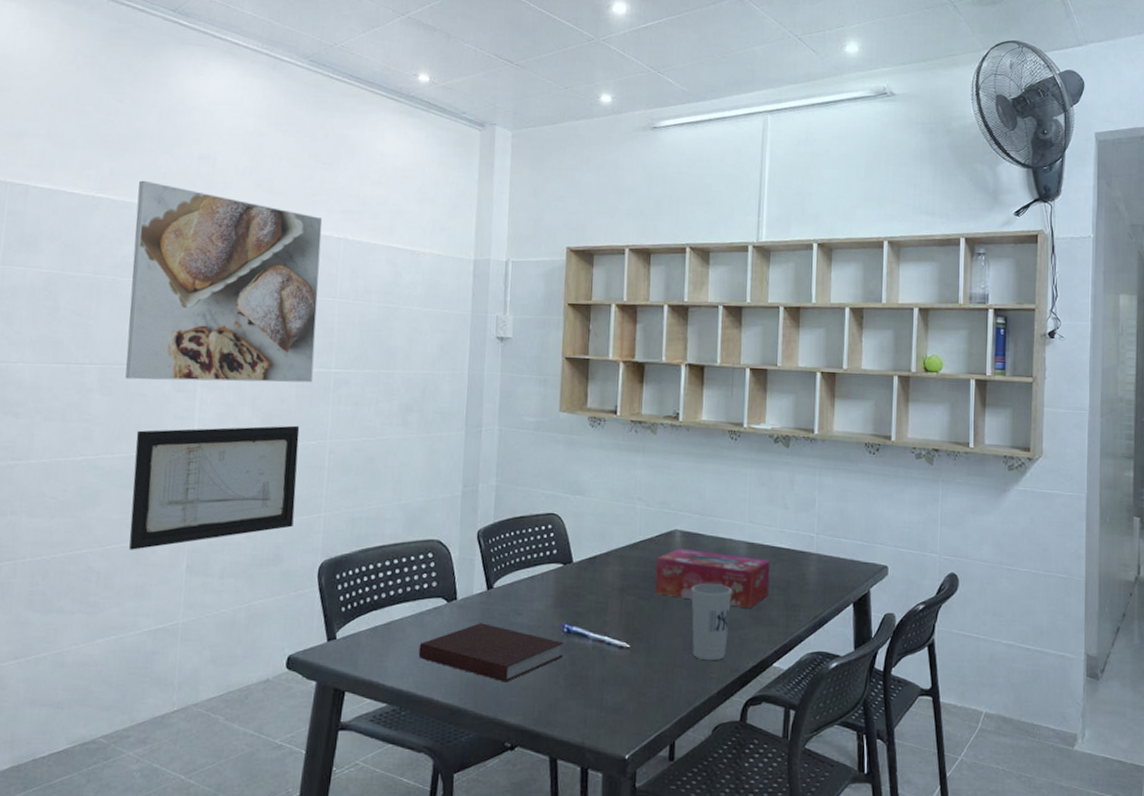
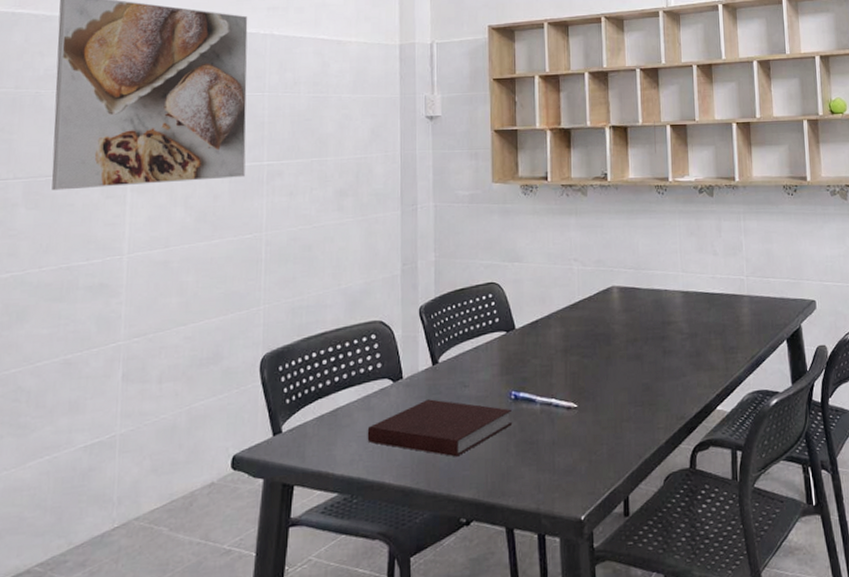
wall art: present [129,425,300,550] -> none [60,221,235,364]
tissue box: present [655,549,770,609] -> none [597,304,707,356]
cup: present [691,583,732,661] -> none [632,334,672,412]

